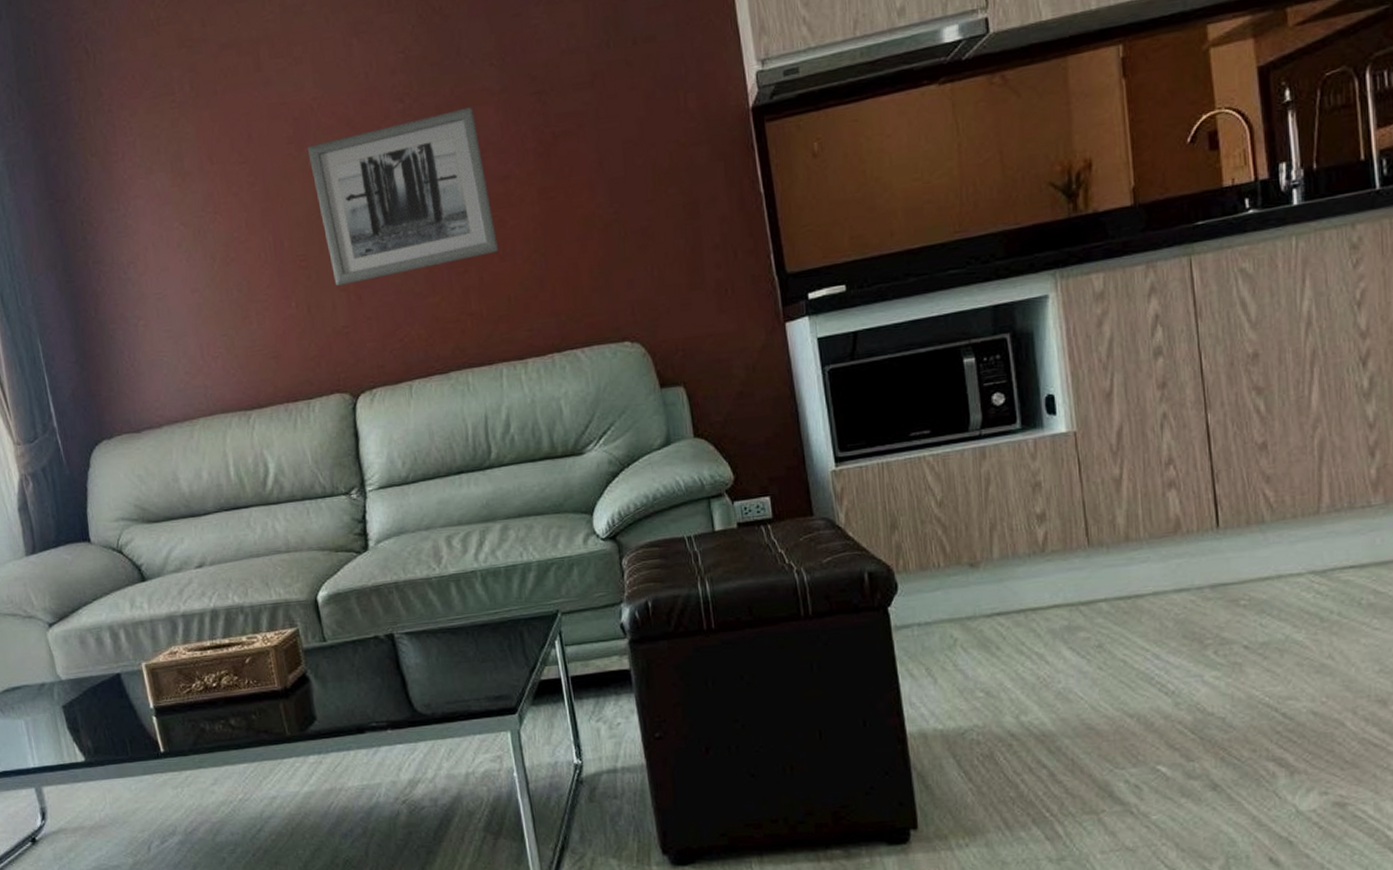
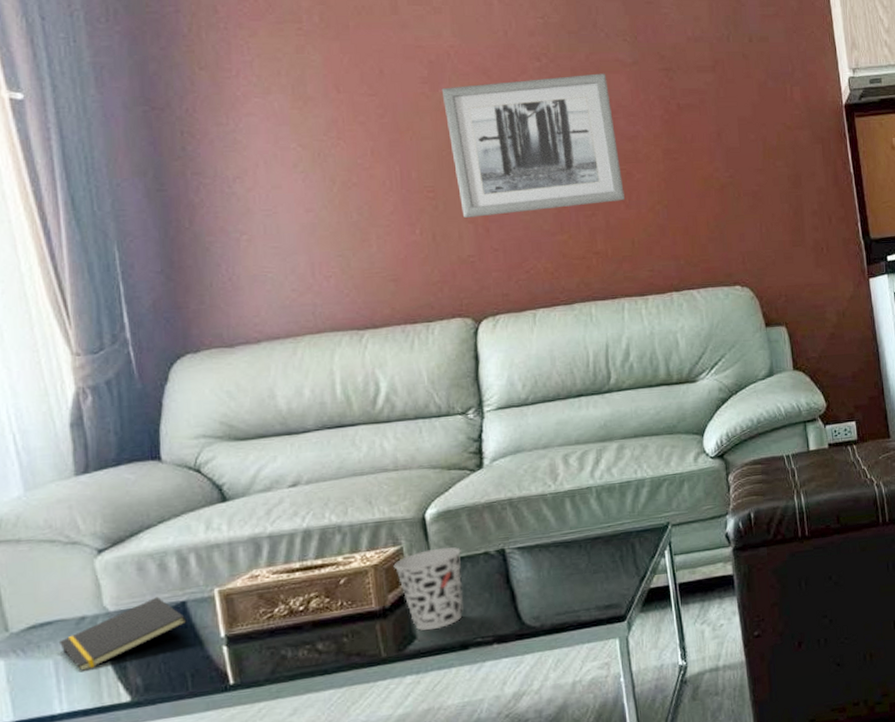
notepad: none [26,668,123,730] -> present [58,596,187,670]
cup: none [291,630,358,713] -> present [393,547,464,631]

